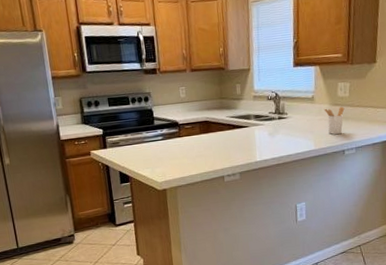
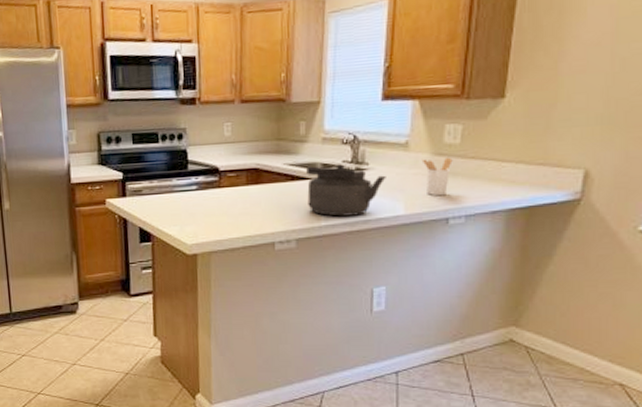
kettle: none [243,115,300,154] -> present [306,164,386,217]

